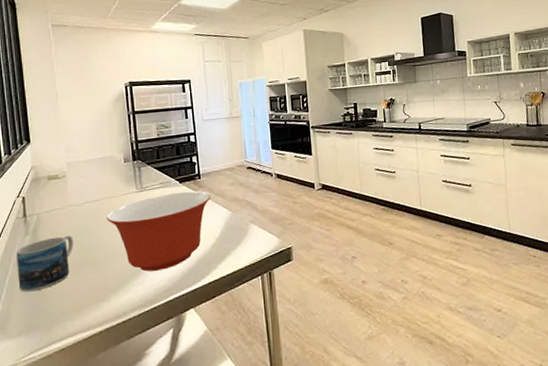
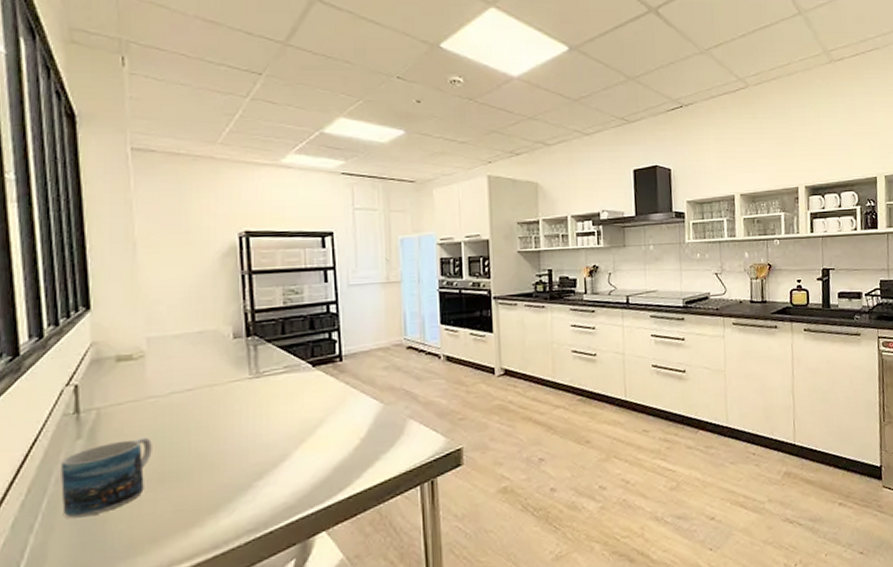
mixing bowl: present [106,190,211,272] -> none [204,377,356,485]

